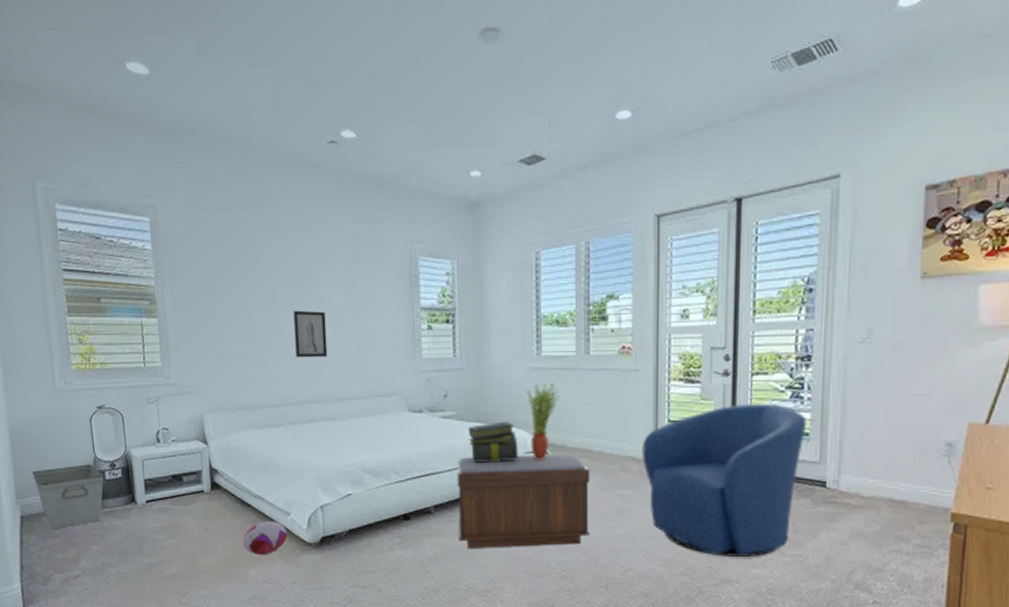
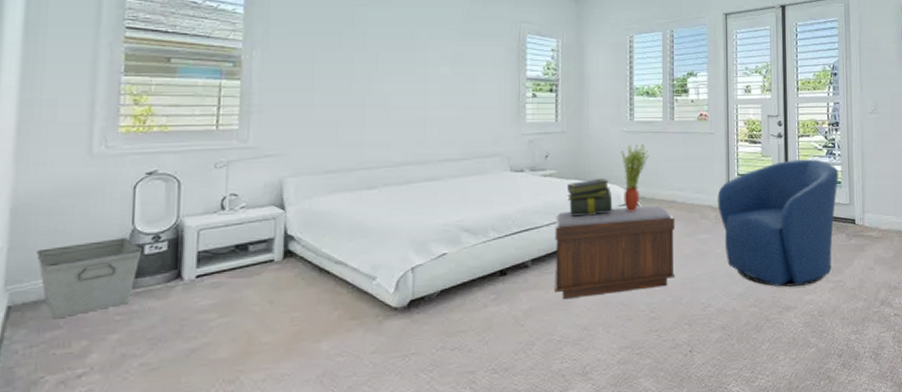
plush toy: present [242,521,288,556] -> none [315,287,371,327]
wall art: present [293,310,328,358] -> none [397,77,432,122]

